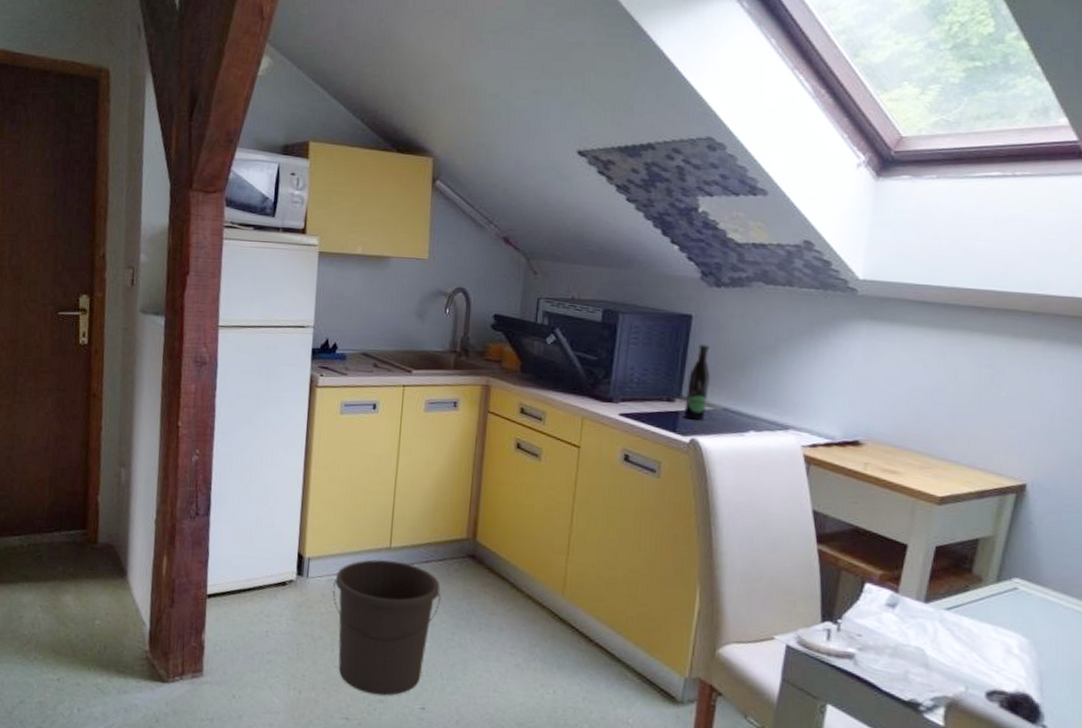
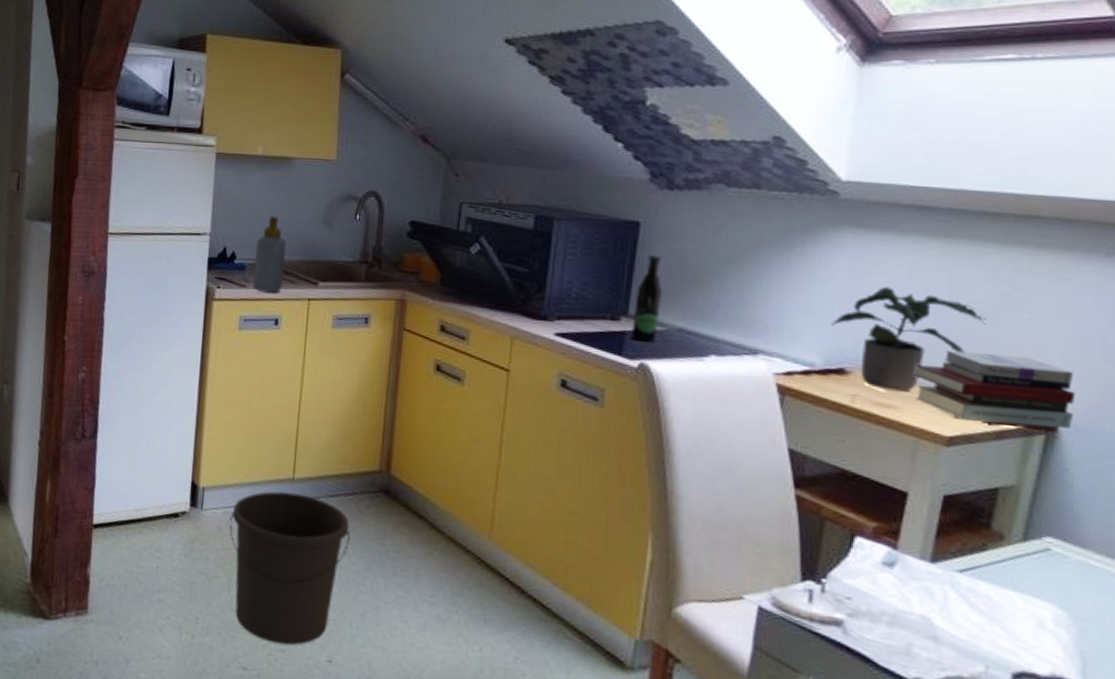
soap bottle: none [353,309,383,380] -> present [253,215,286,293]
potted plant: none [848,370,972,461] -> present [831,287,986,393]
books: none [914,423,1041,491] -> present [913,349,1076,432]

